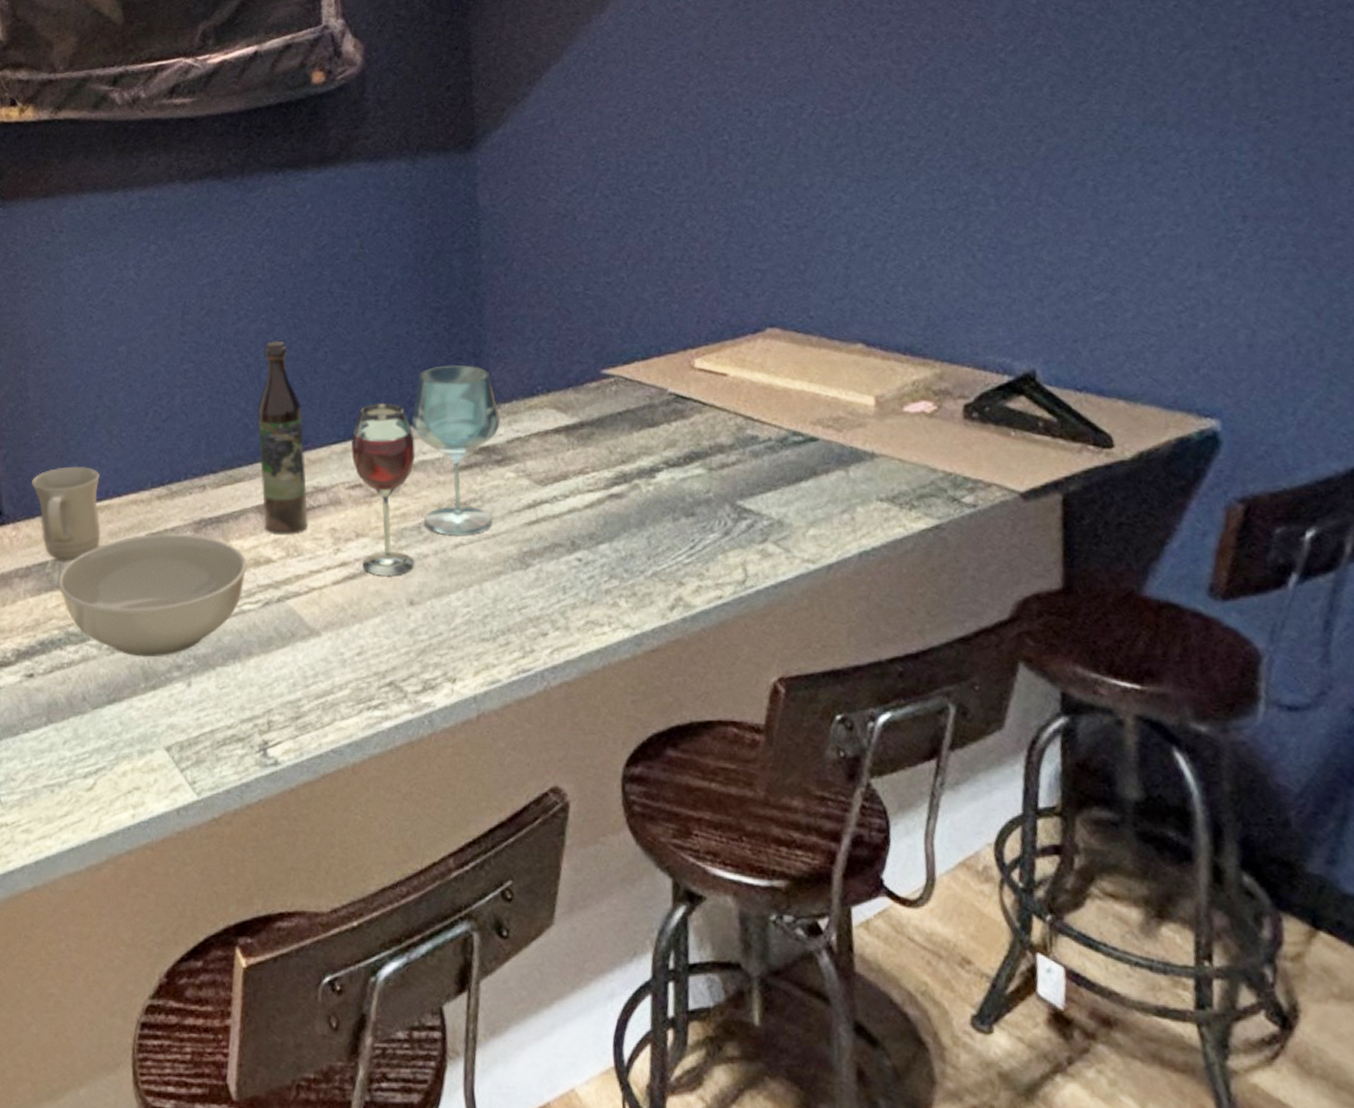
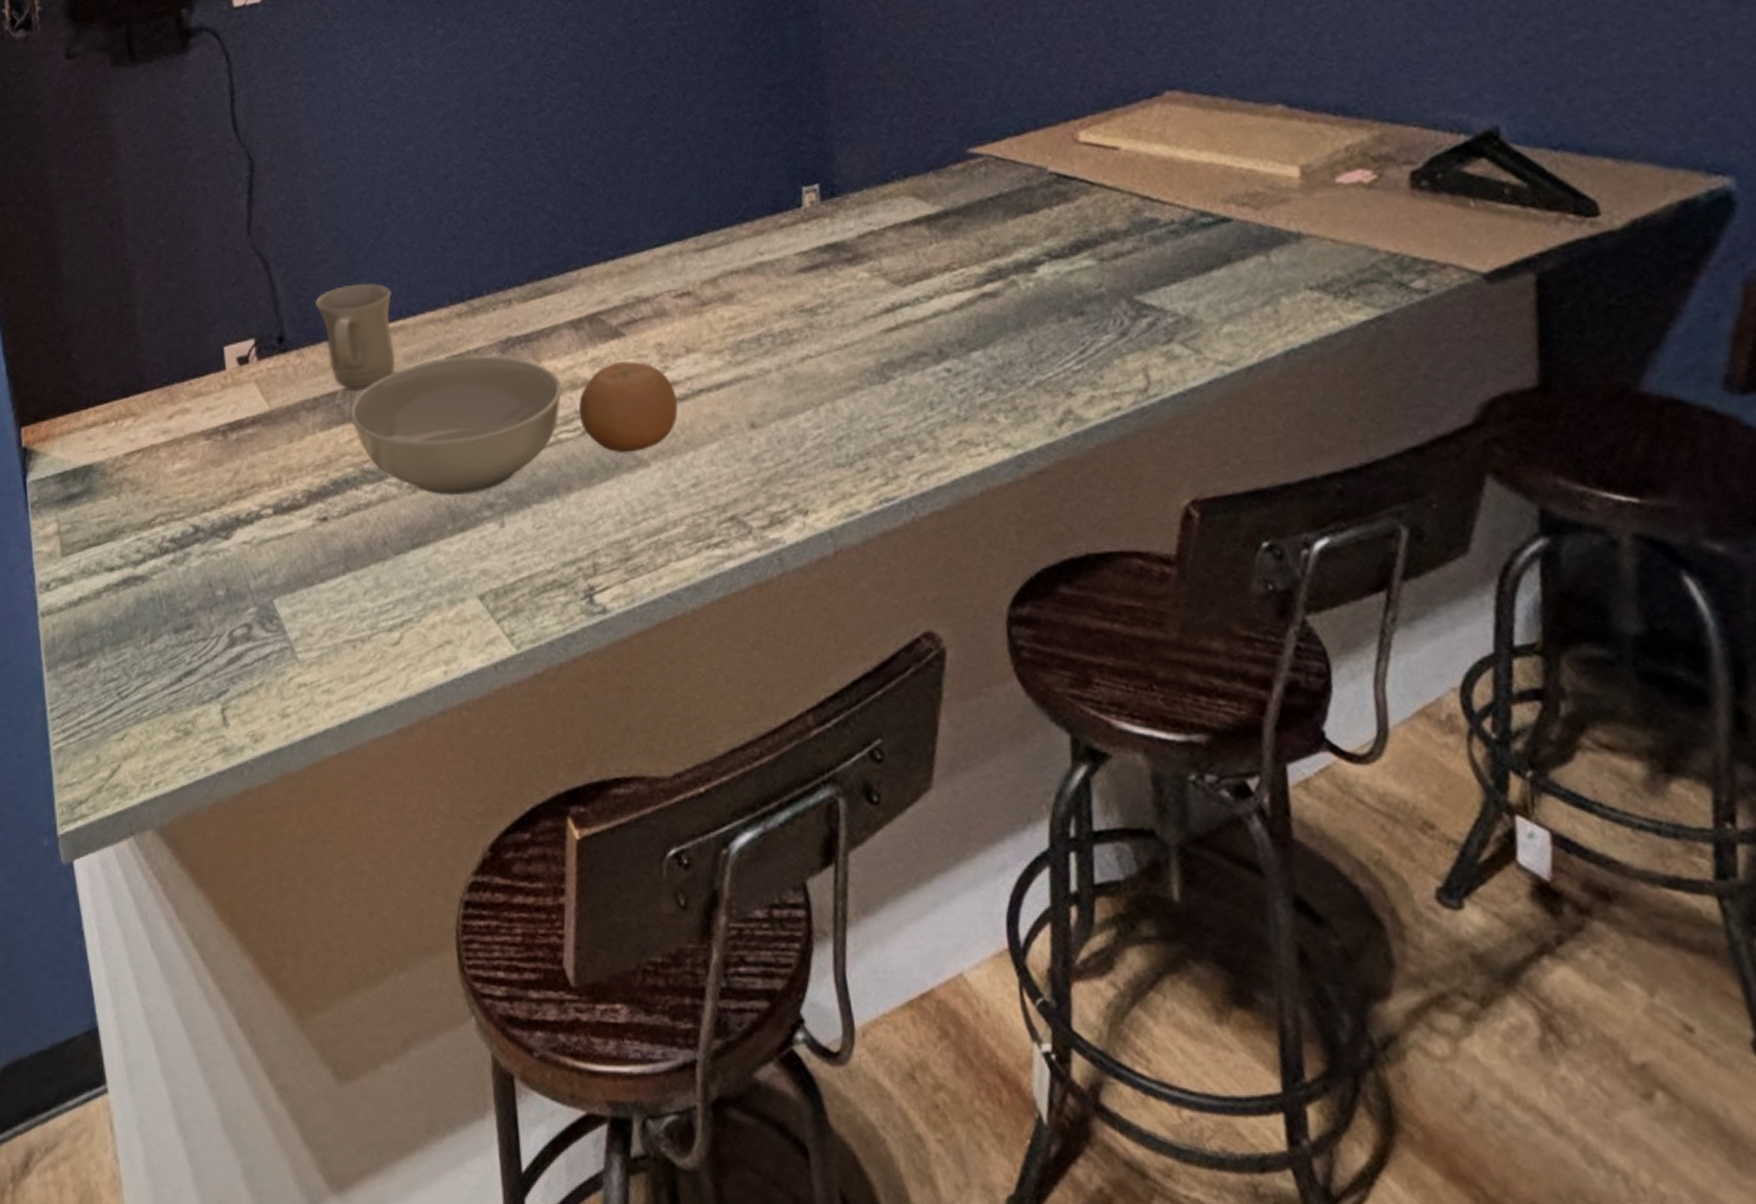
wine bottle: present [257,340,308,534] -> none [566,130,631,353]
fruit: none [260,543,347,624] -> present [578,361,678,453]
wineglass: present [351,403,416,576] -> none [676,197,756,396]
wine glass: present [411,365,501,536] -> none [744,150,850,347]

